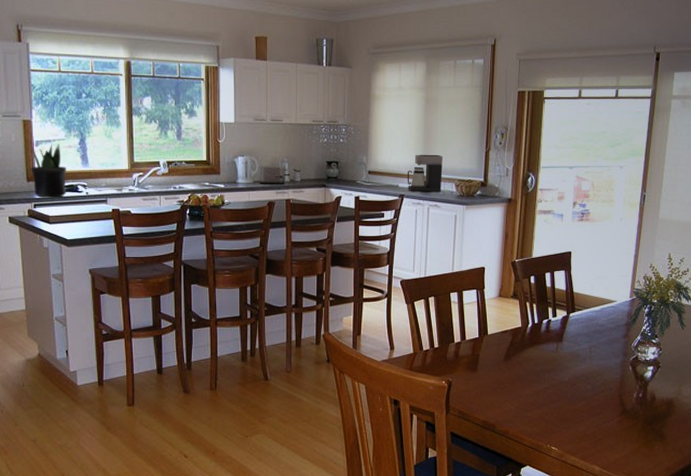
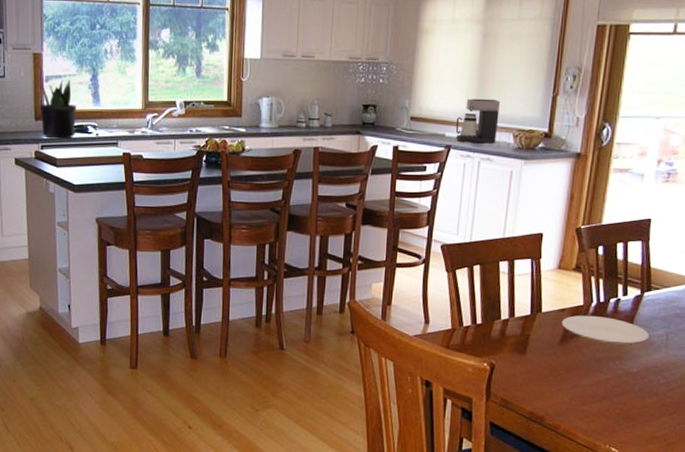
toaster: present [259,165,287,184] -> none [284,108,317,130]
plate: none [505,335,576,358] -> present [562,315,650,345]

